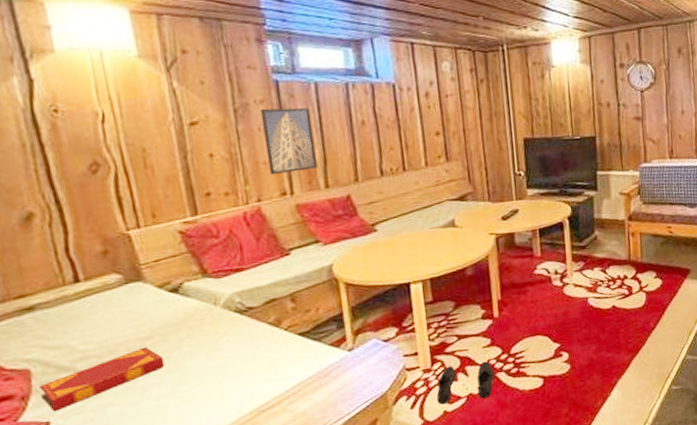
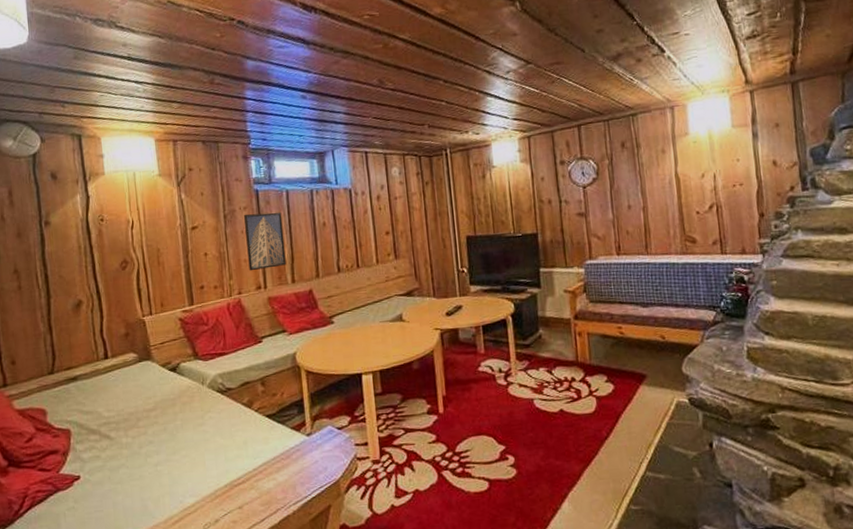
hardback book: present [38,346,165,412] -> none [74,417,163,468]
shoe: present [436,361,495,405] -> none [384,457,440,498]

